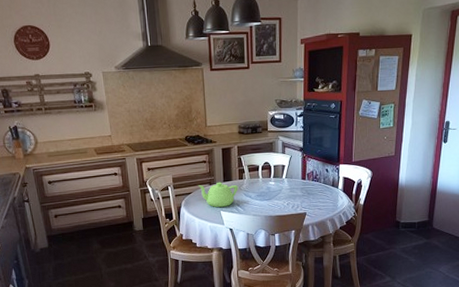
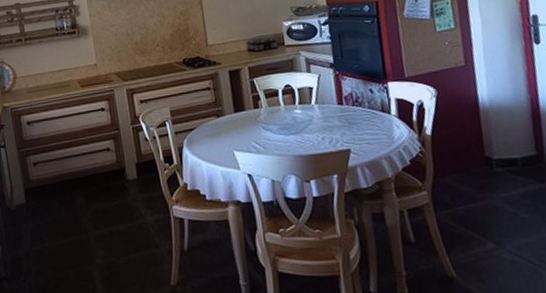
teapot: present [198,182,238,208] -> none [202,113,255,147]

